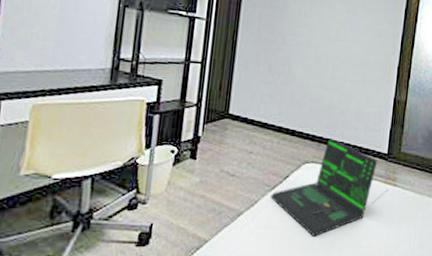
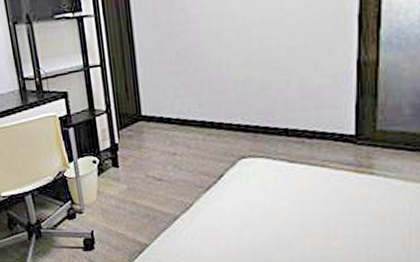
laptop: present [271,137,389,236] -> none [206,125,363,238]

